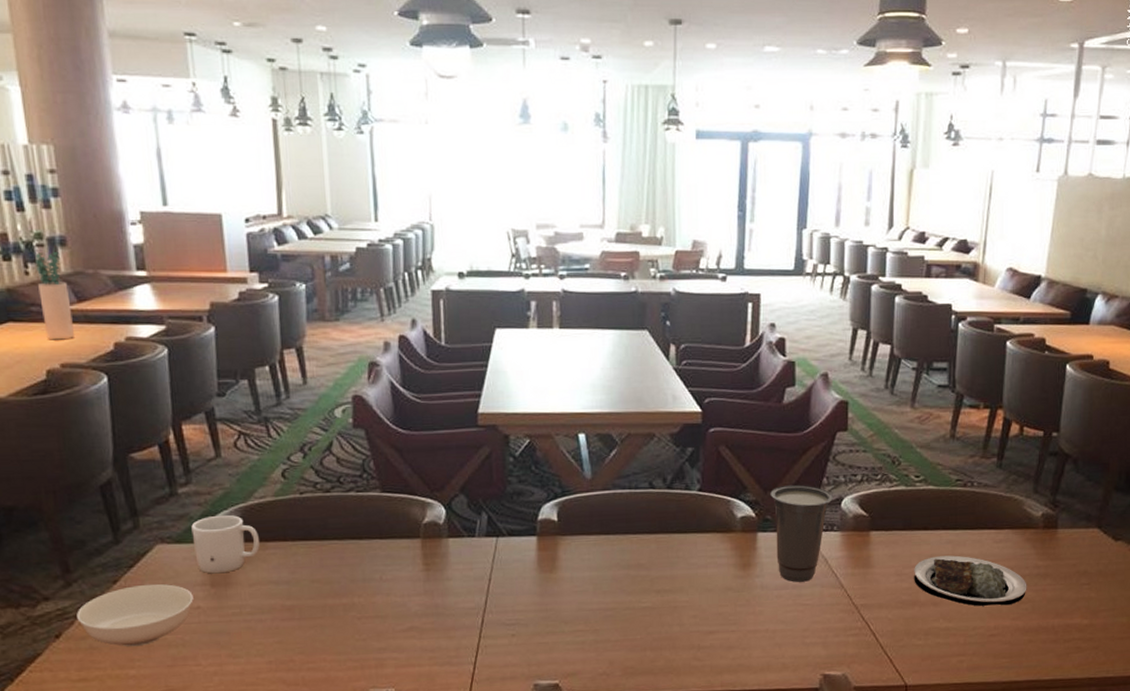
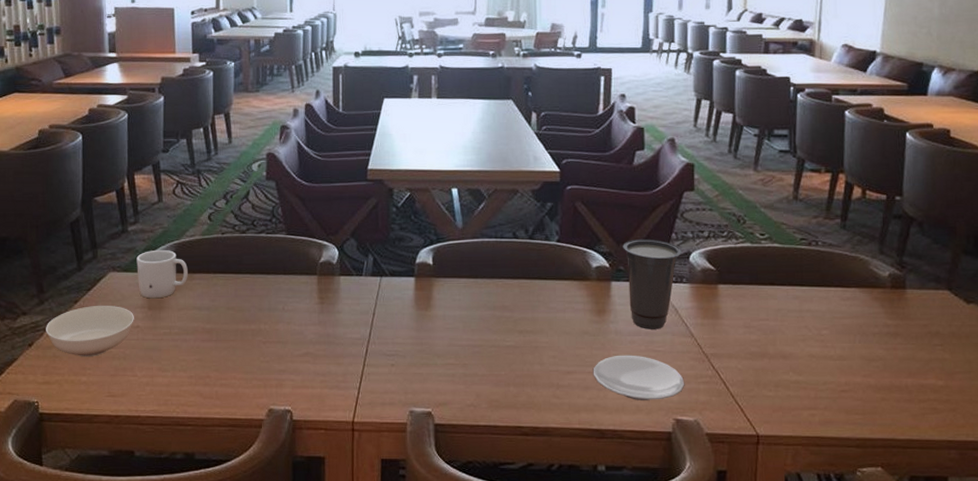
vase: present [34,245,75,340] -> none [37,34,61,107]
saucer: none [736,610,834,658] -> present [592,355,685,400]
plate: present [914,555,1027,606] -> none [762,311,878,361]

